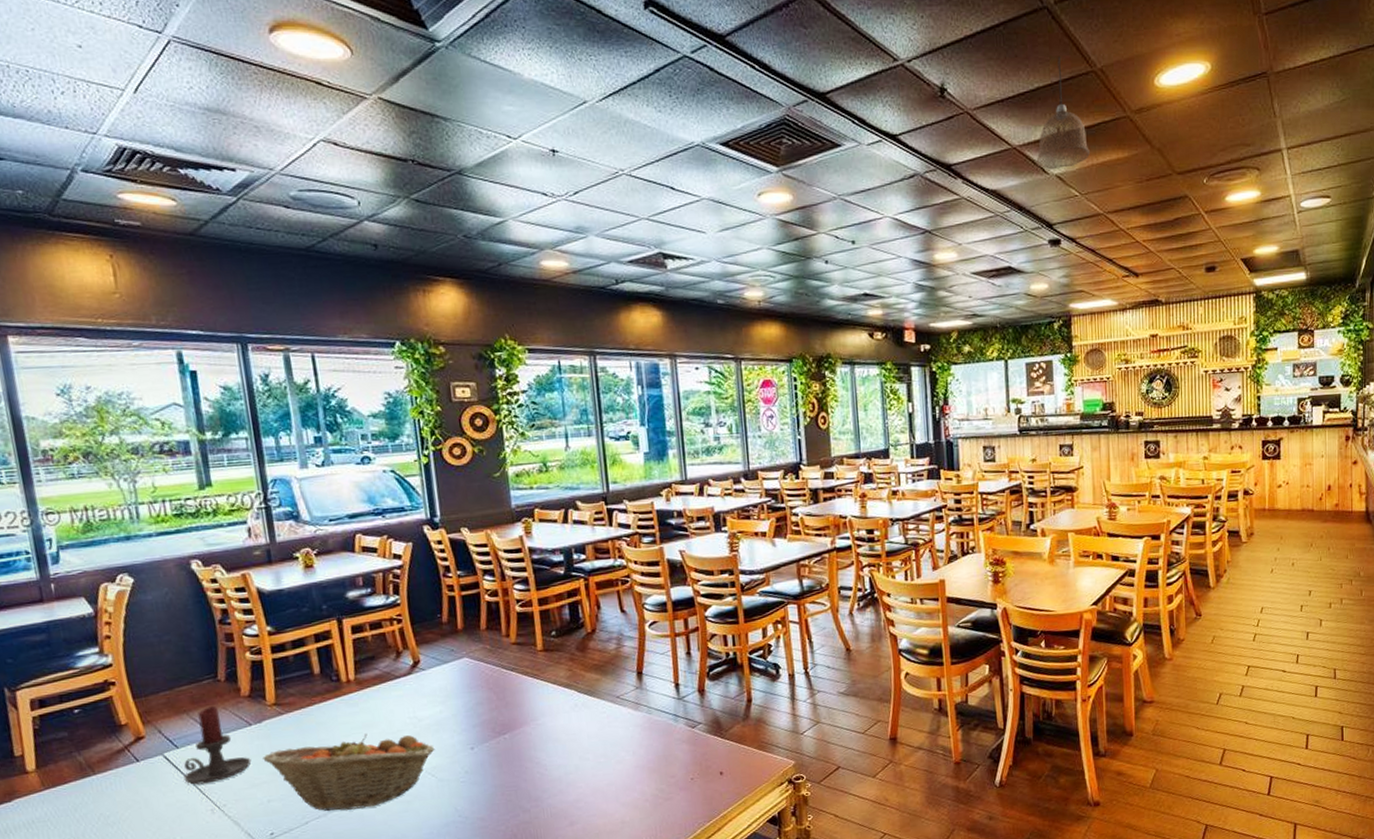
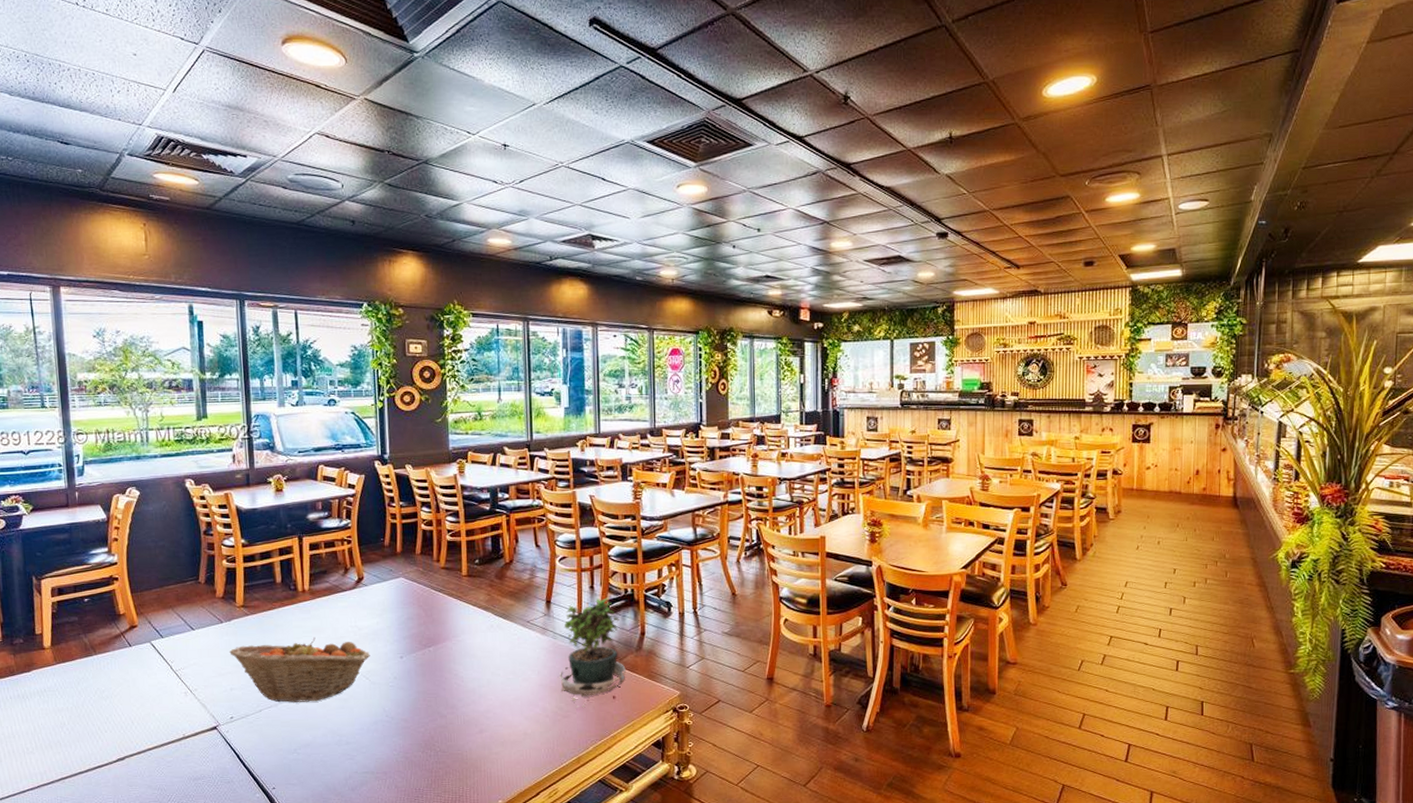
candle holder: present [183,706,252,785] -> none [165,604,220,670]
potted plant: none [658,663,733,789] -> present [560,597,626,708]
pendant lamp: present [1036,56,1090,170] -> none [928,68,979,170]

